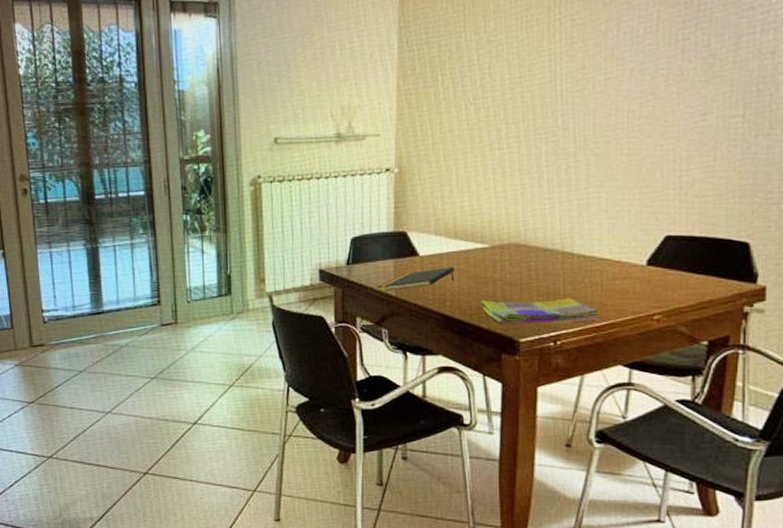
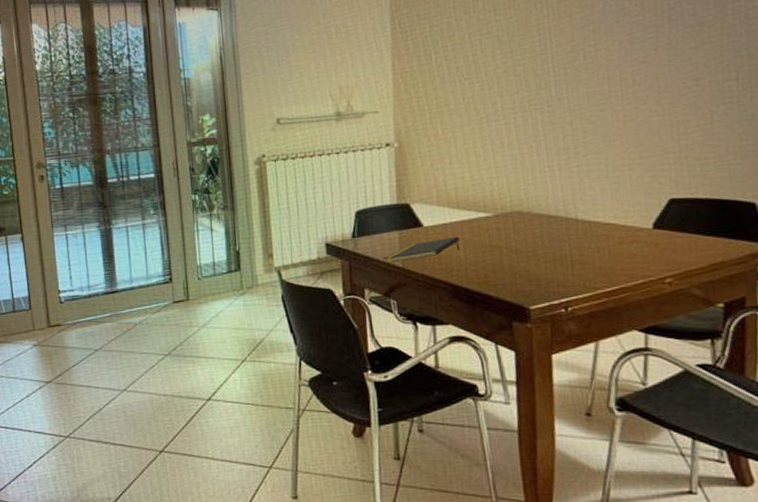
dish towel: present [481,298,602,324] -> none [488,264,612,292]

